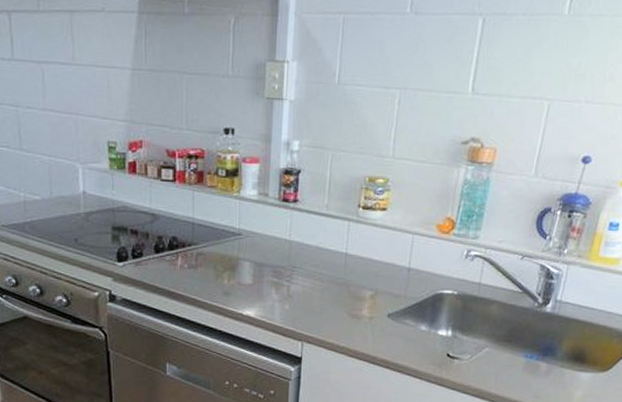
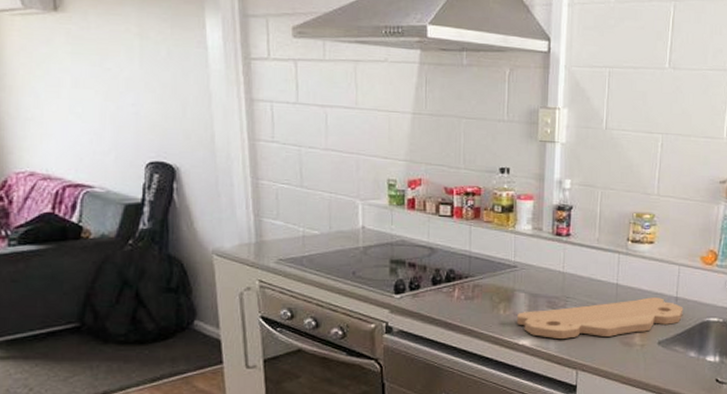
cutting board: none [242,268,416,310] -> present [517,297,683,339]

